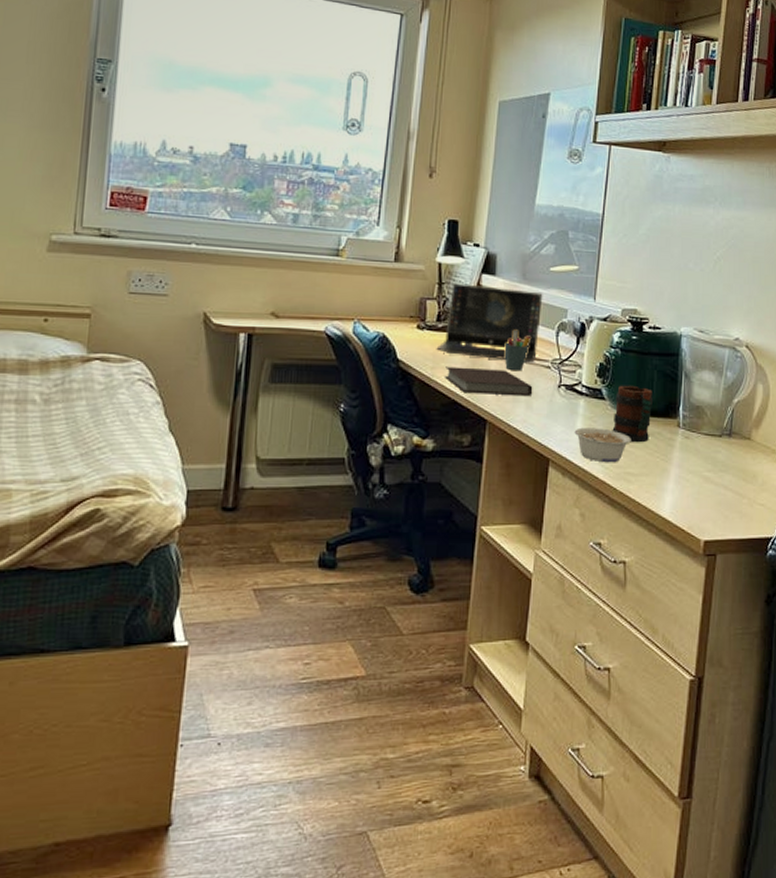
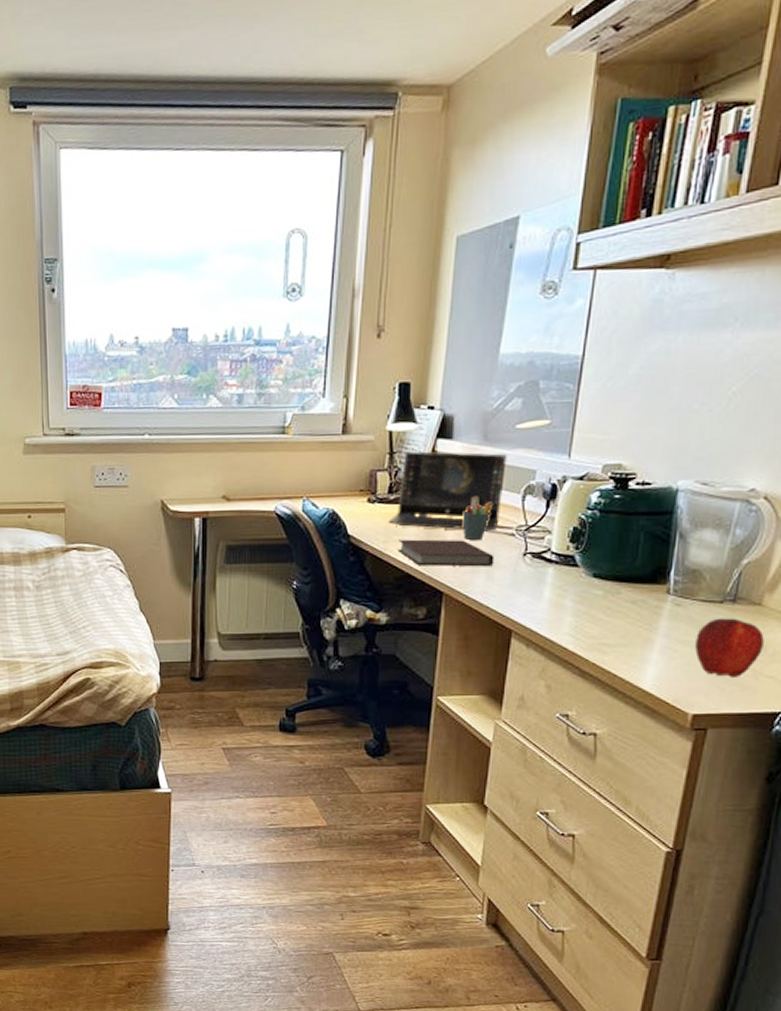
legume: present [574,427,631,463] -> none [541,597,608,633]
mug: present [612,385,653,443] -> none [585,550,637,612]
apple: none [703,450,755,505] -> present [695,618,764,677]

